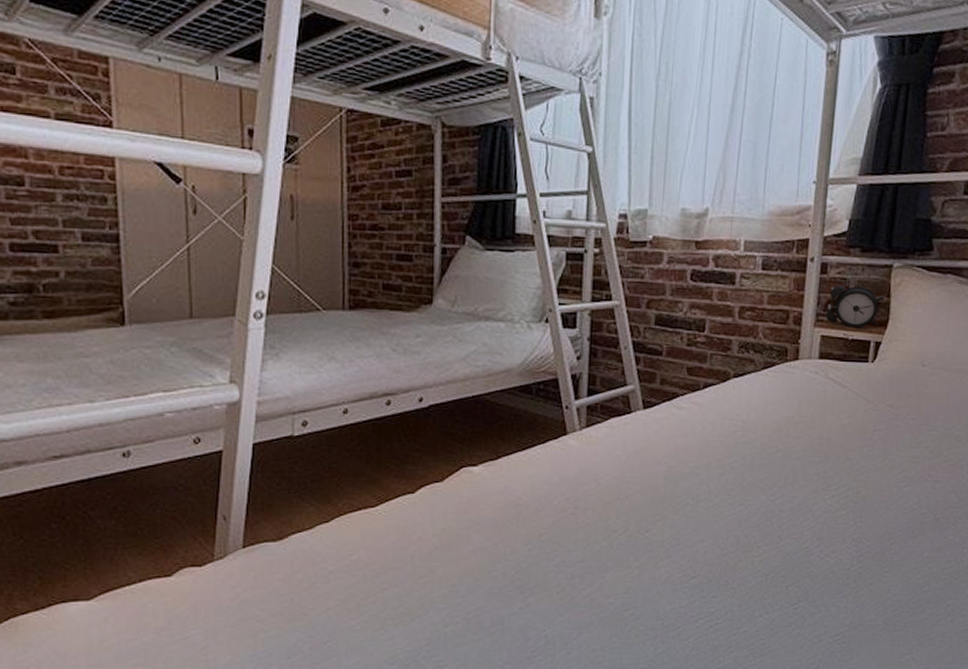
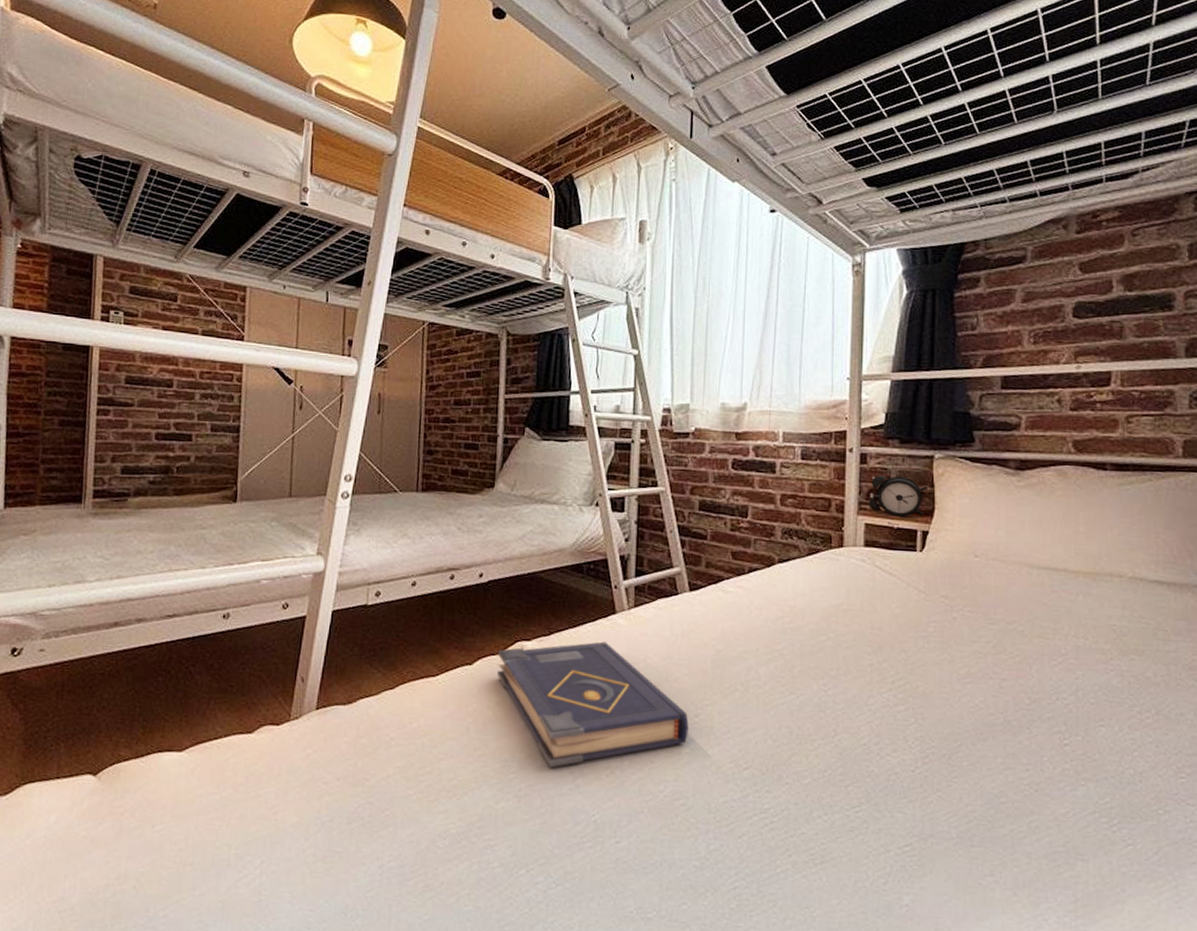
book: none [441,463,640,590] -> present [497,641,689,768]

